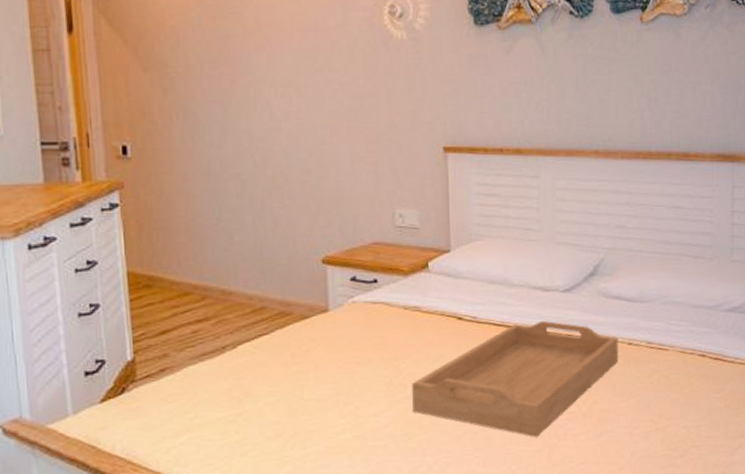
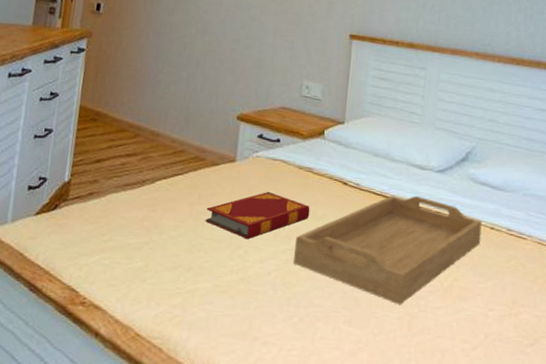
hardback book: none [303,339,424,394] -> present [205,192,310,240]

